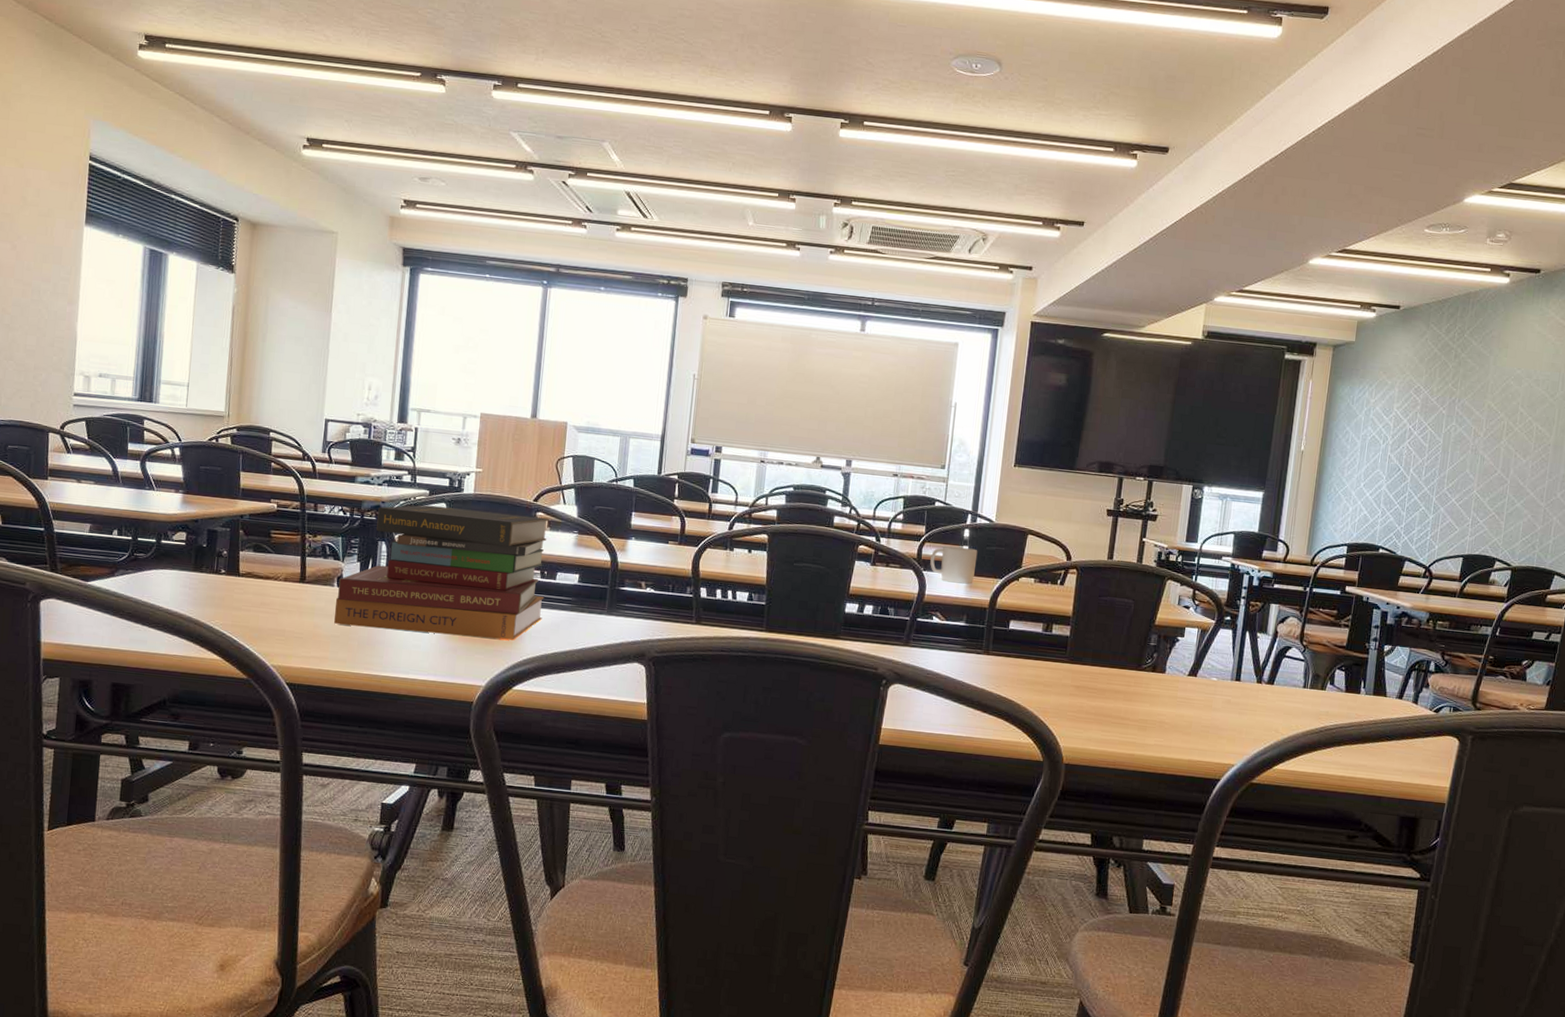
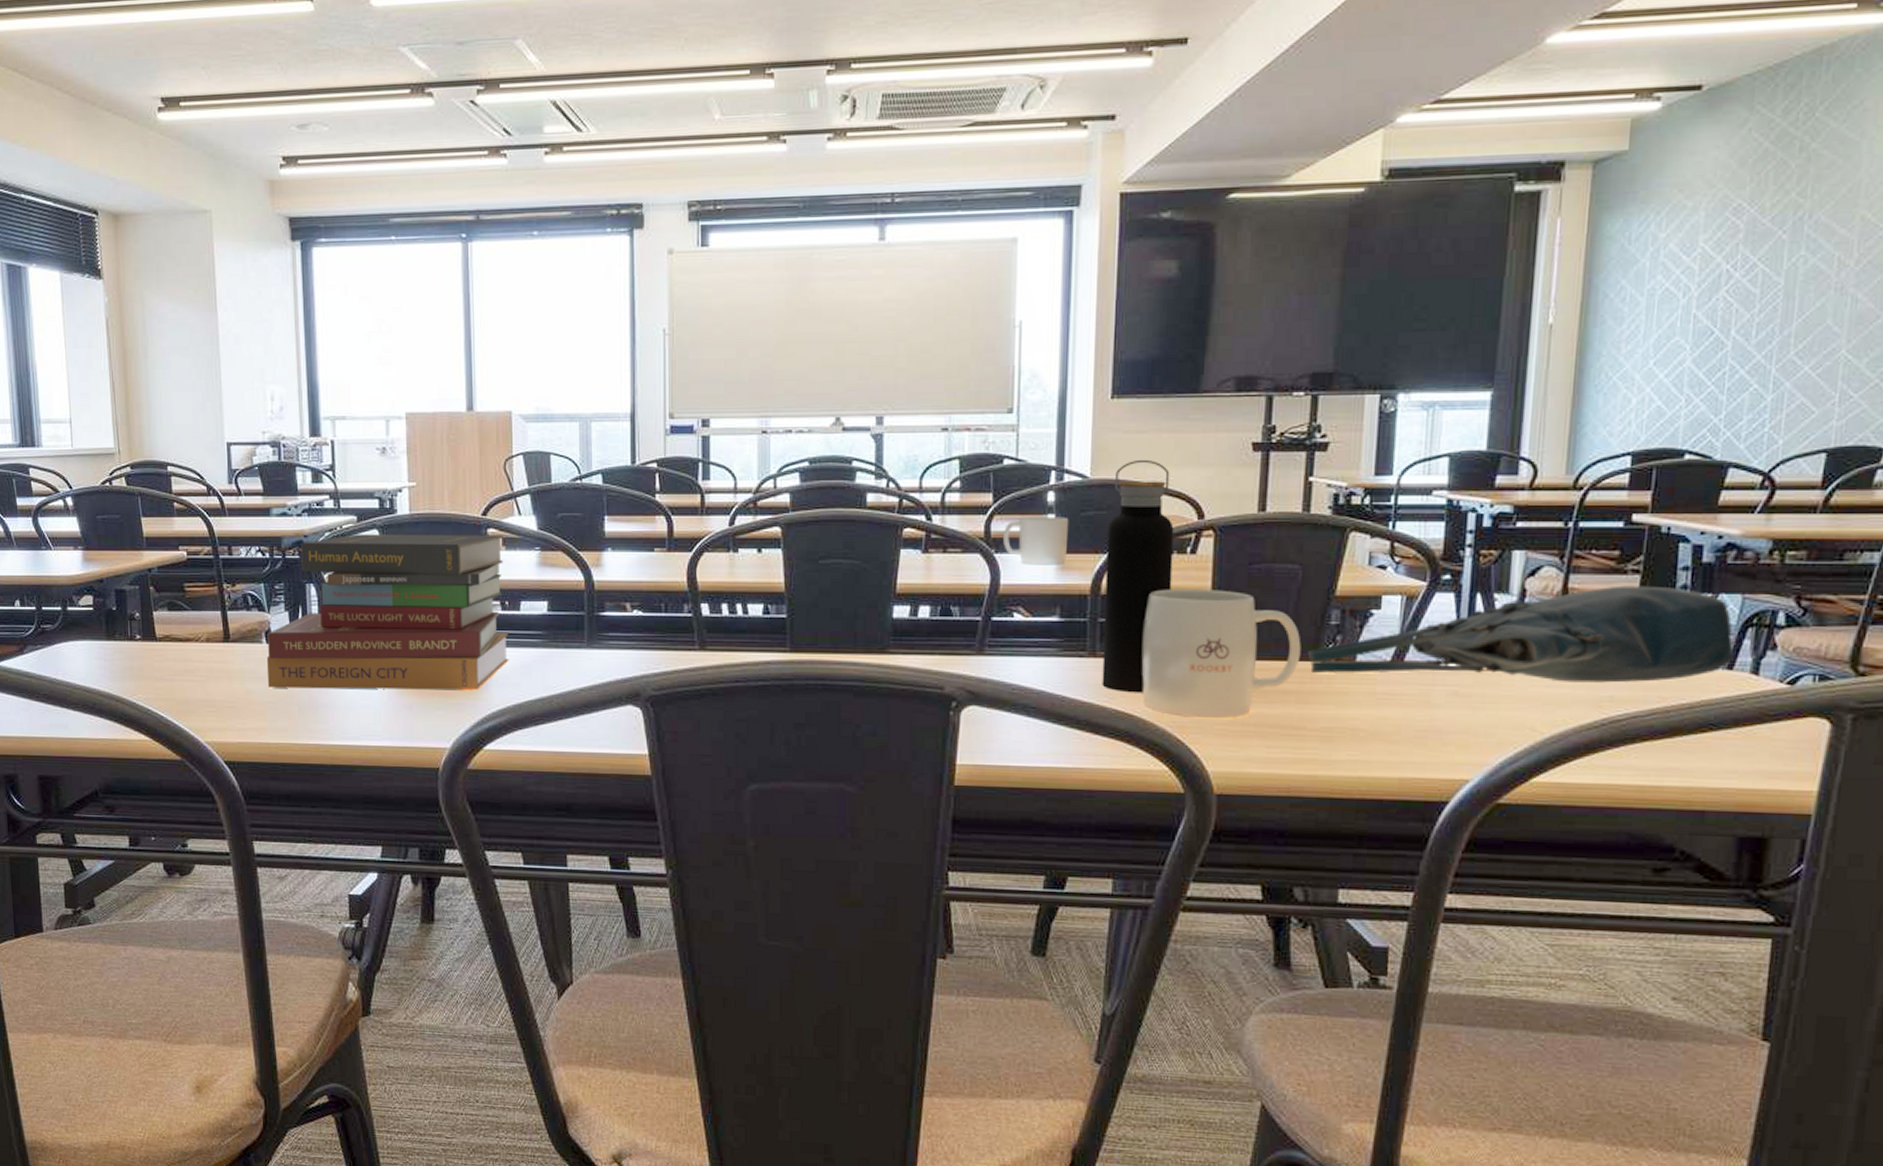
water bottle: none [991,513,1050,685] -> present [1102,459,1174,693]
mug: none [1019,609,1130,708] -> present [1141,589,1301,719]
tote bag: none [1134,634,1403,704] -> present [1307,585,1734,683]

